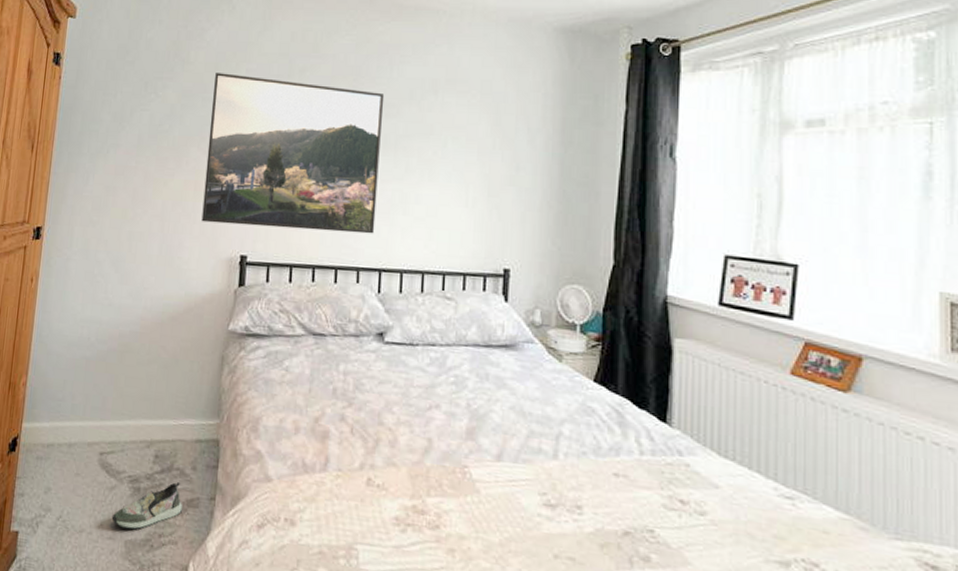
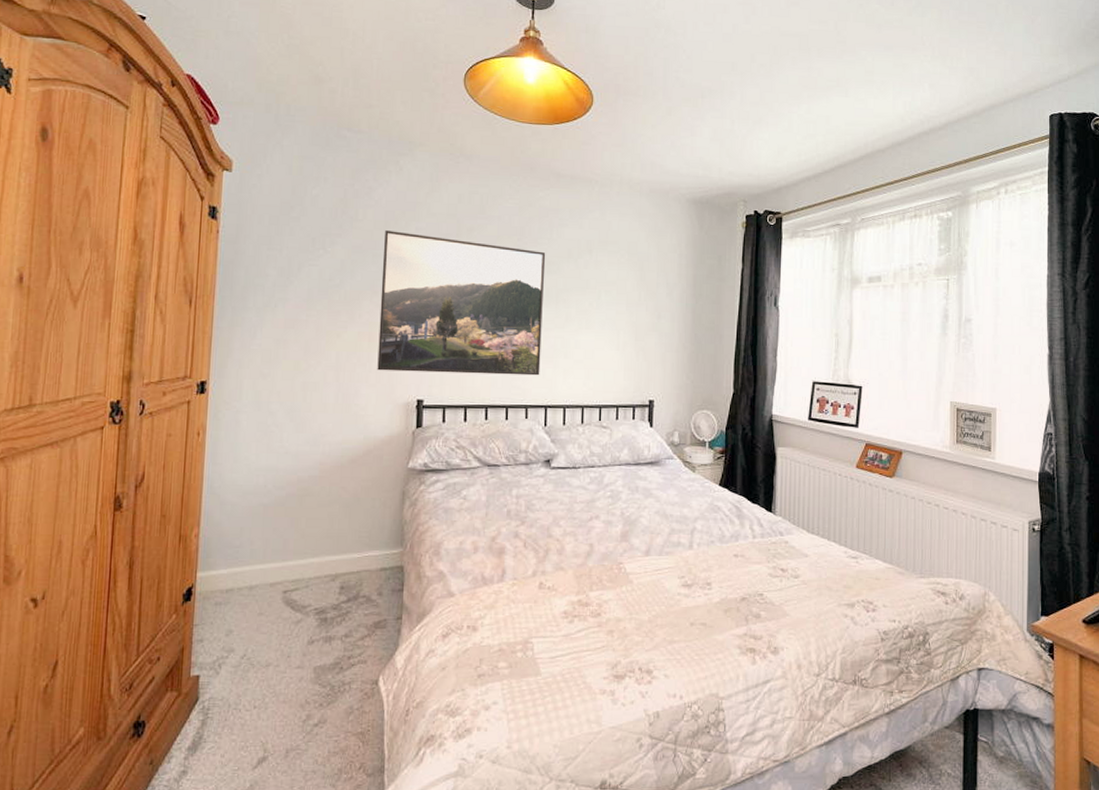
shoe: present [111,482,183,530] -> none [299,608,371,656]

